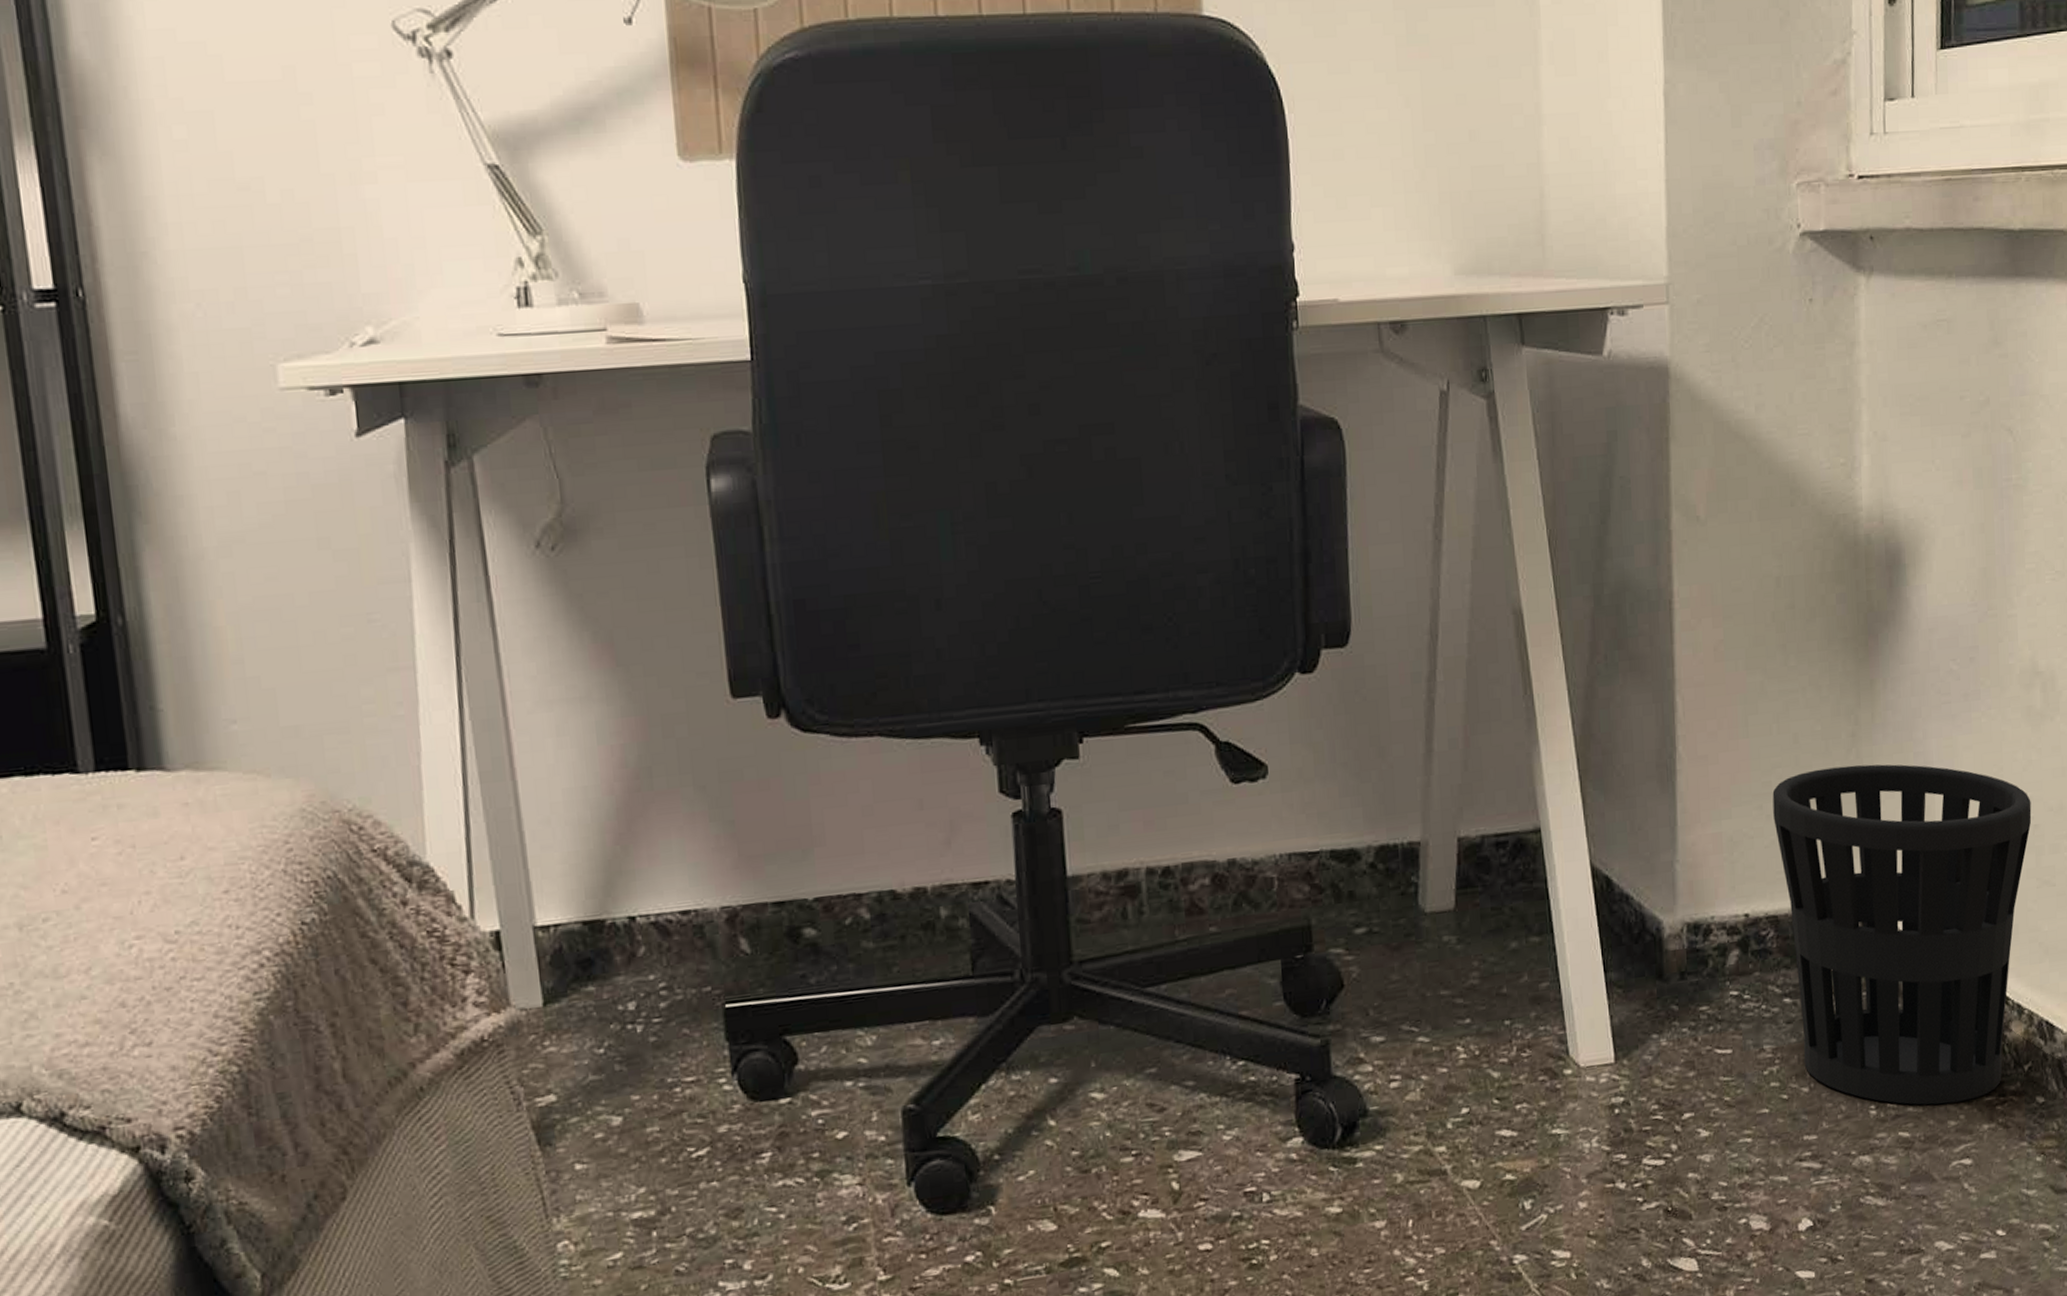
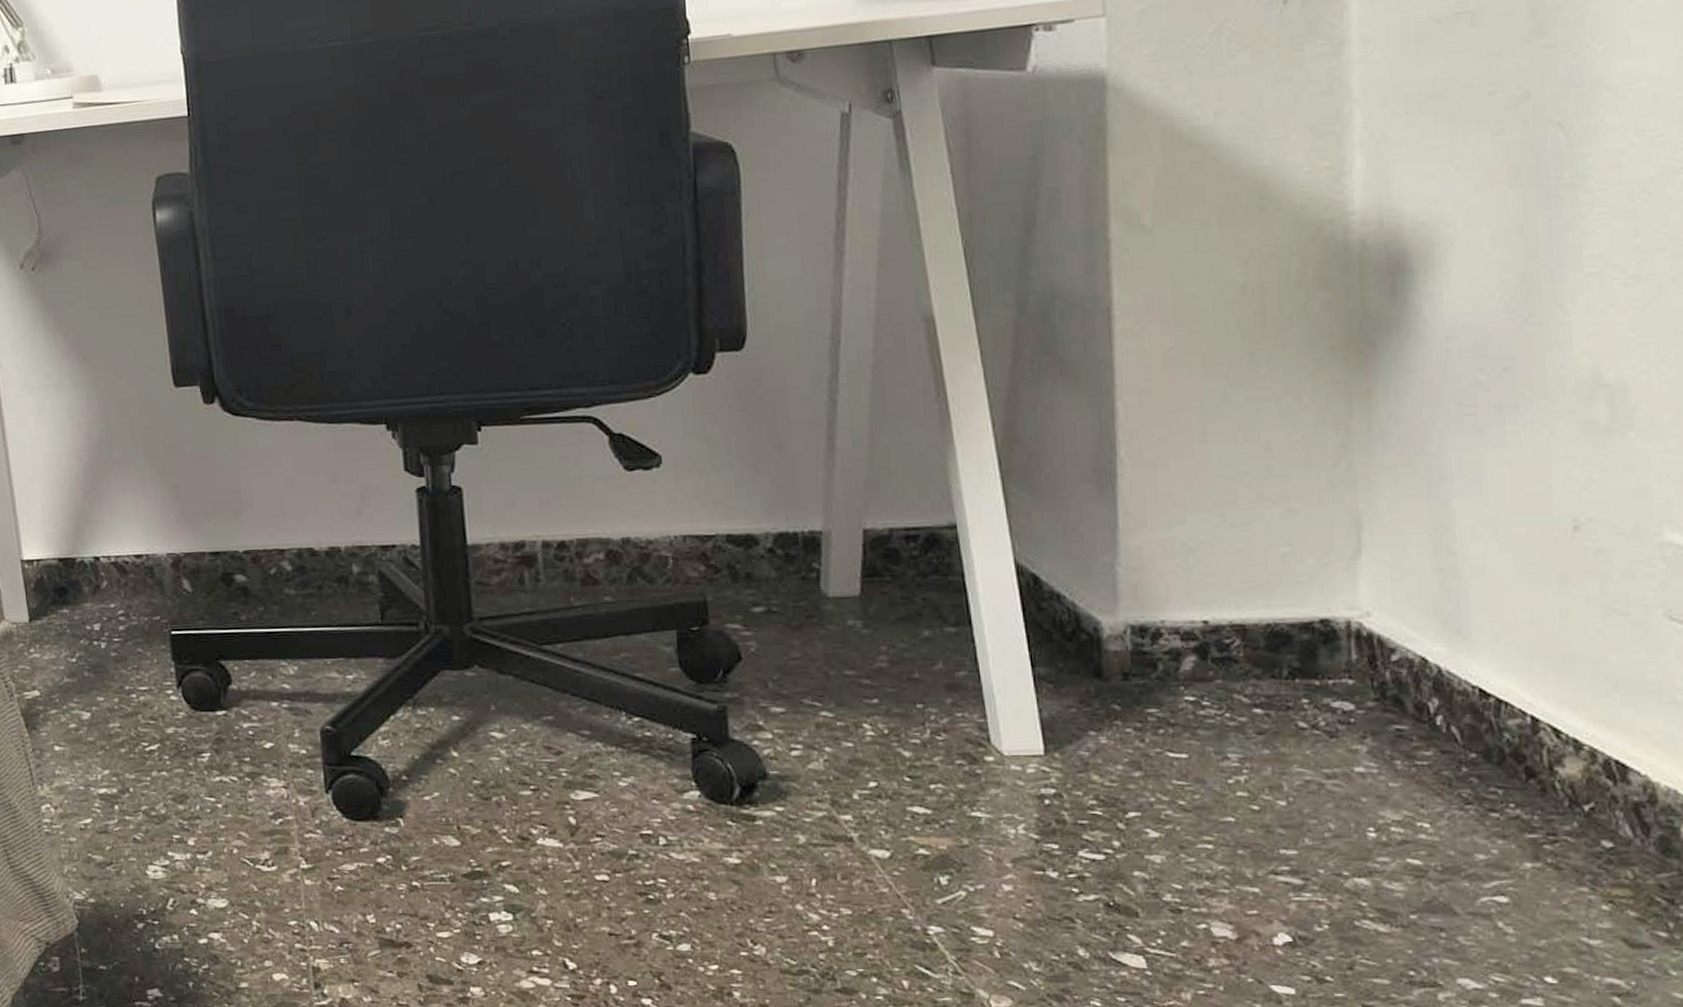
wastebasket: present [1772,764,2032,1105] -> none [1238,476,1594,836]

